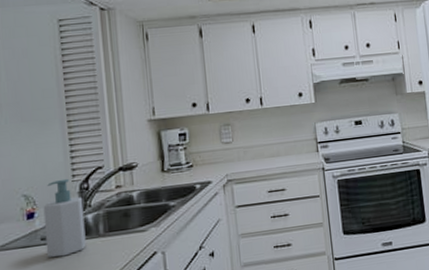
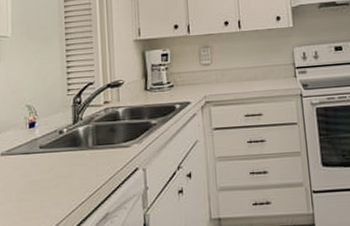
soap bottle: present [43,178,86,258] -> none [42,92,77,166]

